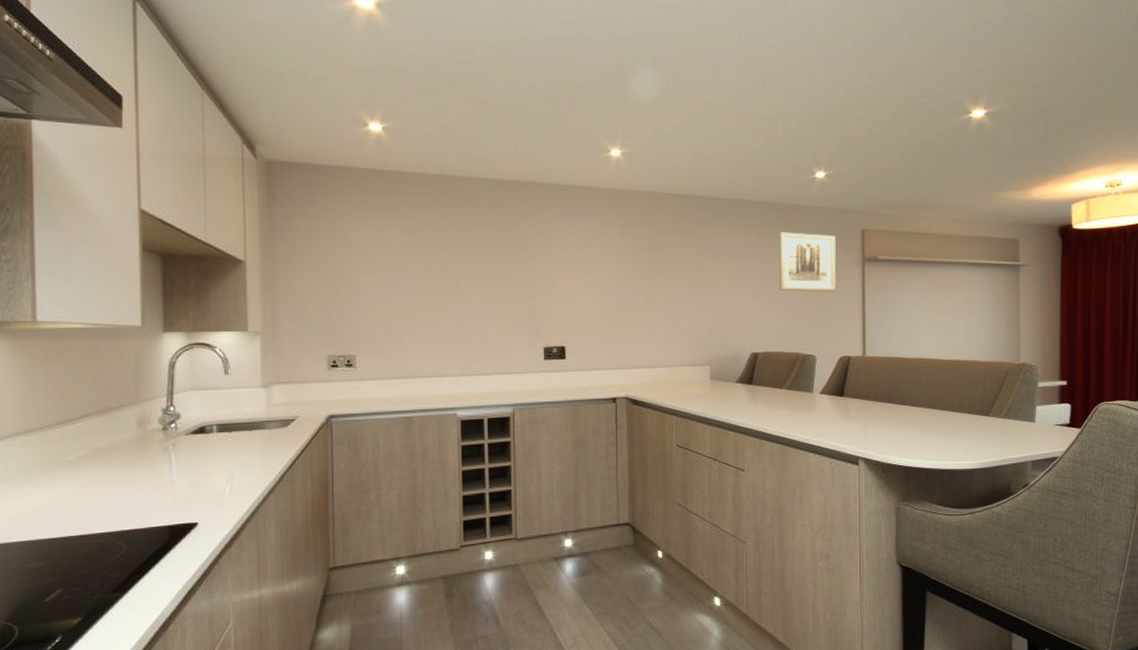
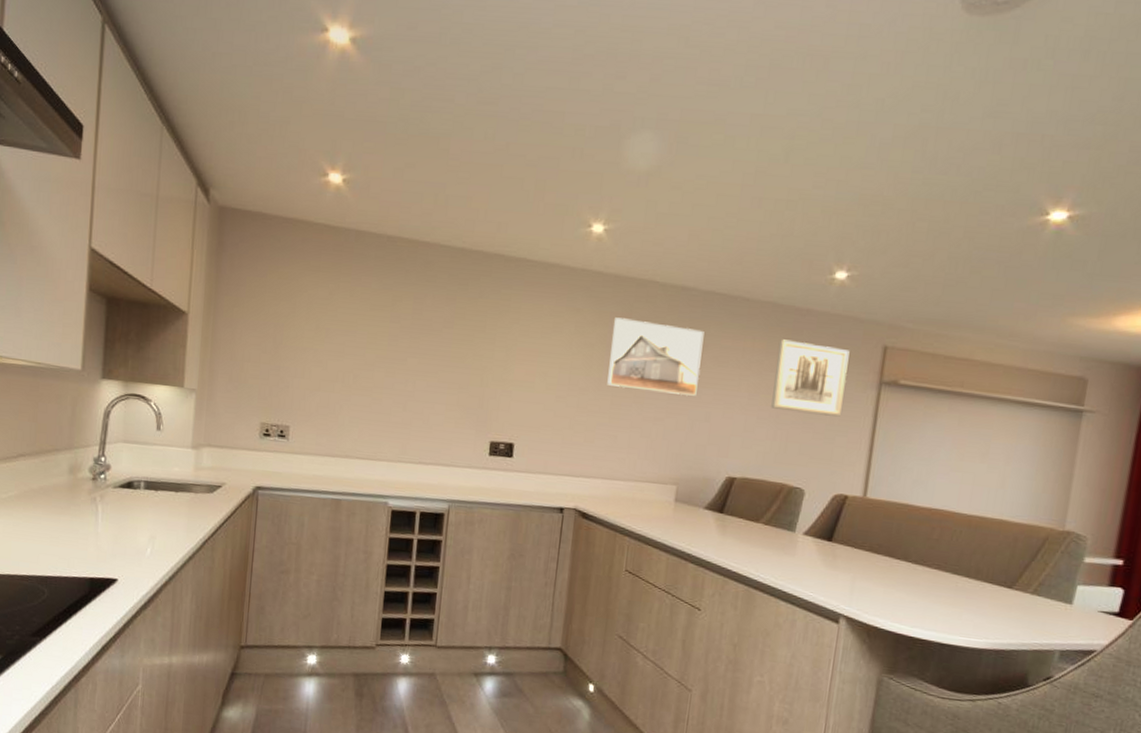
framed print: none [640,227,717,287] -> present [607,317,705,396]

